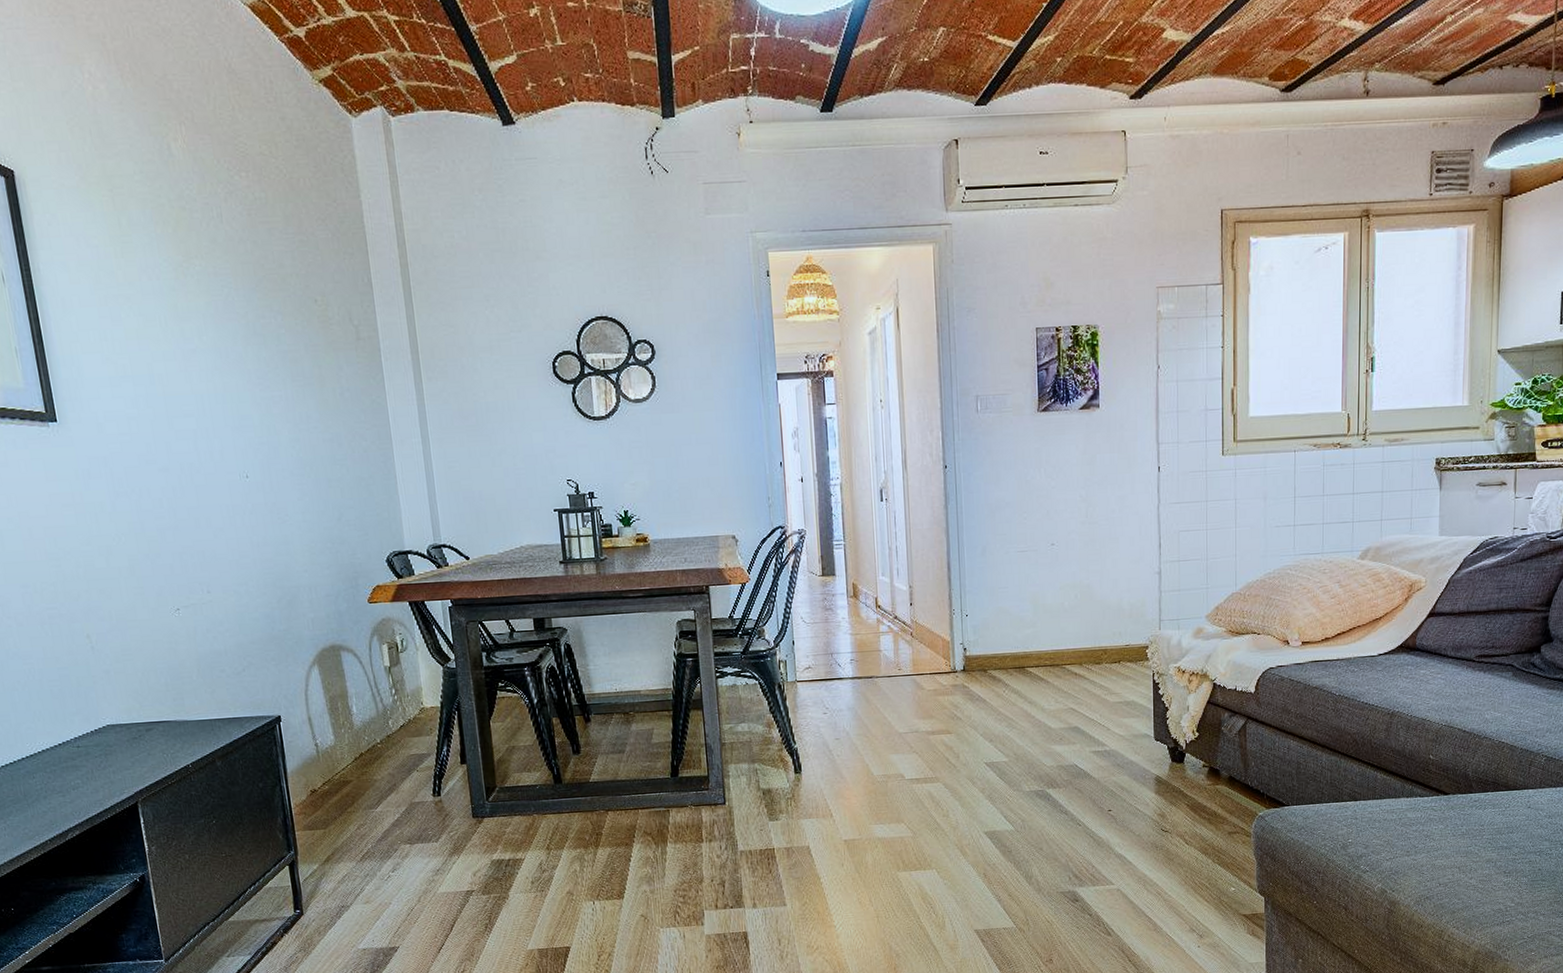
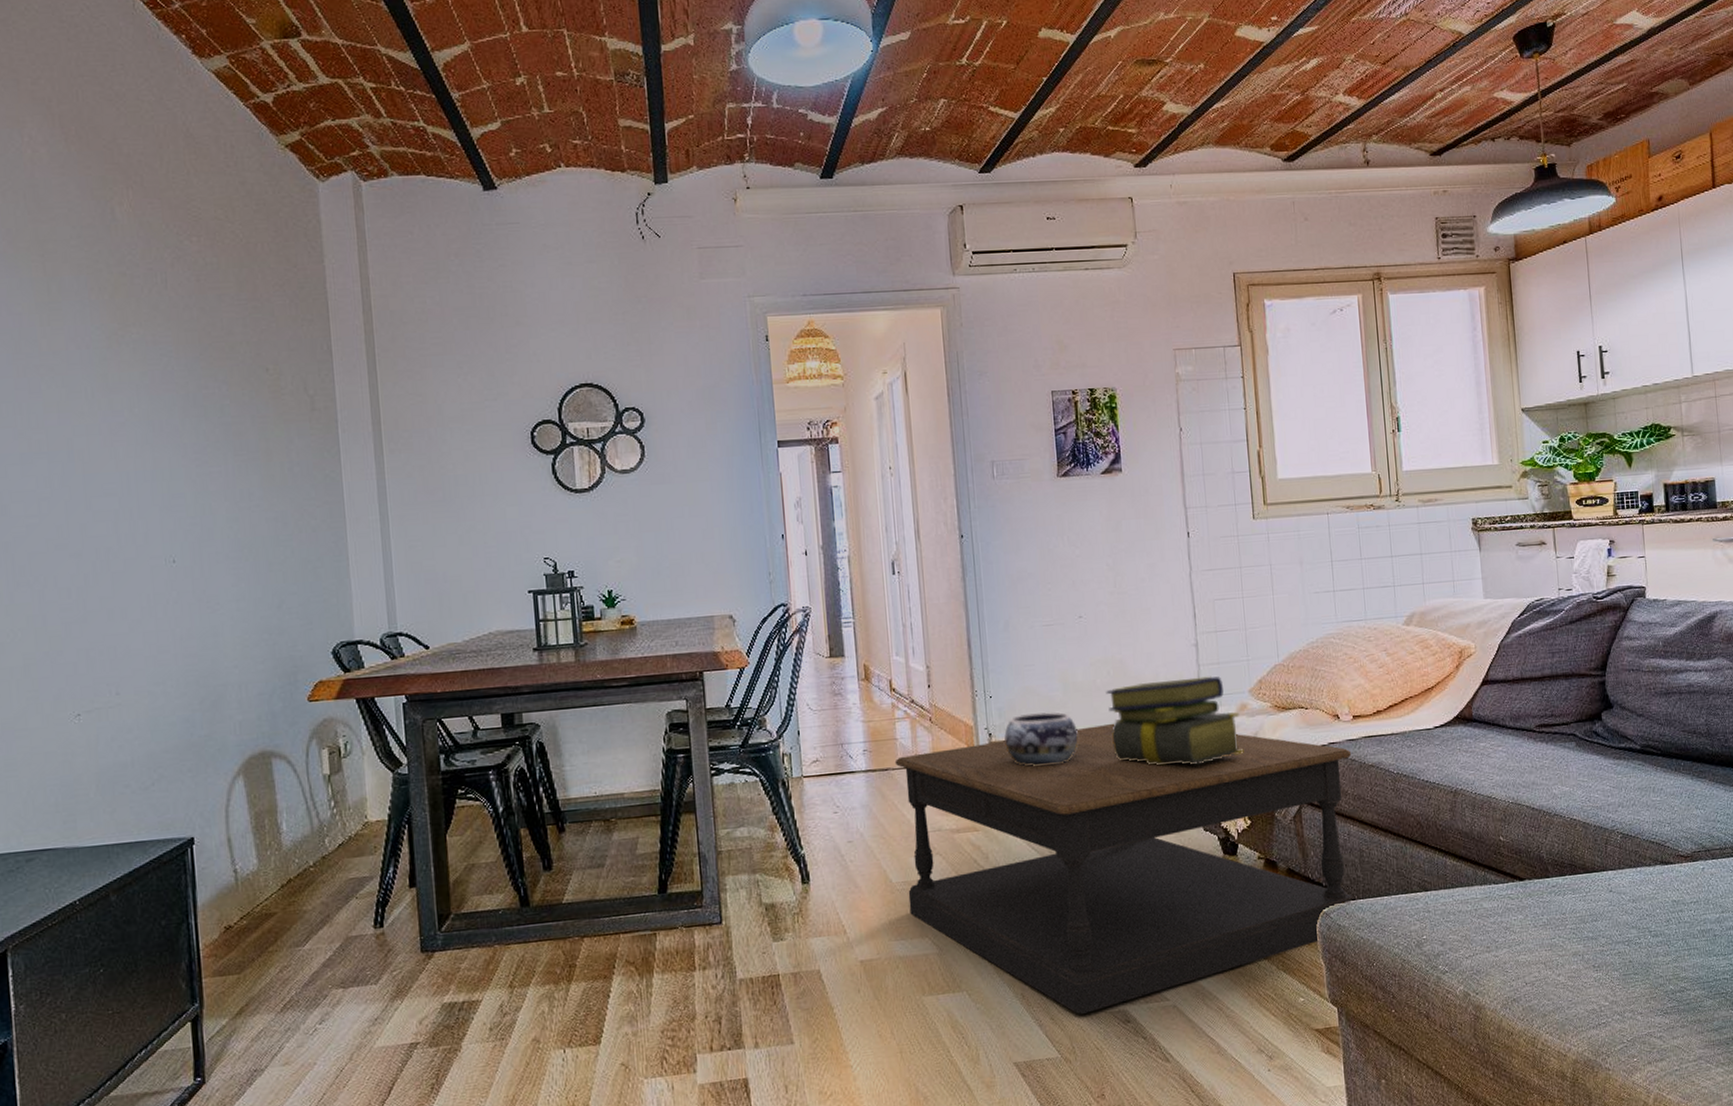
coffee table: none [878,642,1298,893] -> present [894,723,1357,1014]
decorative bowl: none [978,630,1045,679] -> present [1004,712,1079,767]
stack of books: none [1073,602,1197,682] -> present [1106,676,1244,765]

